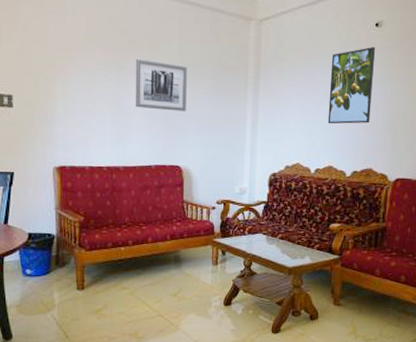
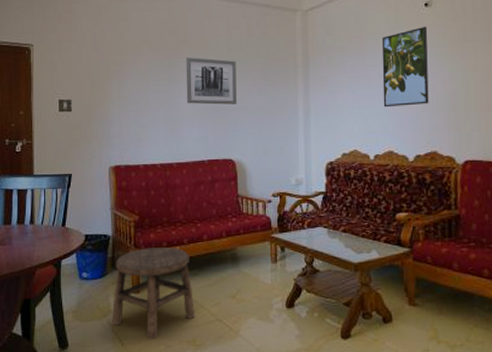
stool: none [56,248,138,332] -> present [111,248,195,339]

